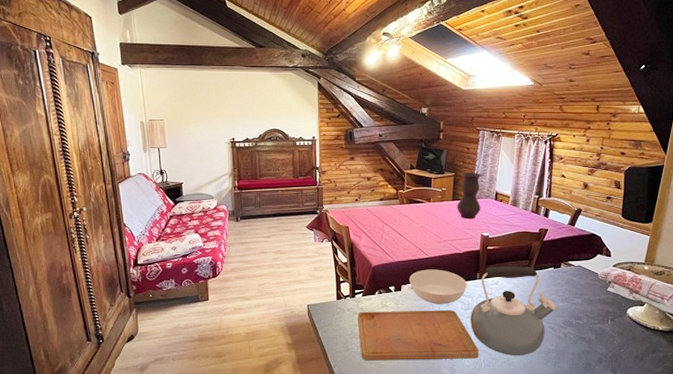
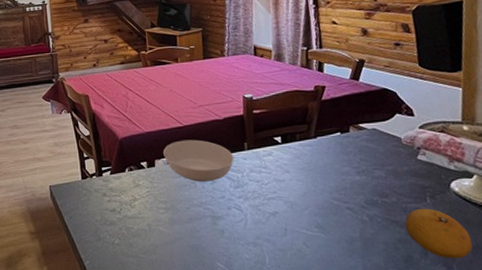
cutting board: present [357,310,479,361] -> none [107,189,261,253]
vase: present [457,172,483,220] -> none [209,25,239,80]
kettle: present [470,266,557,356] -> none [242,132,353,246]
fruit: none [589,328,635,366] -> present [404,208,474,259]

